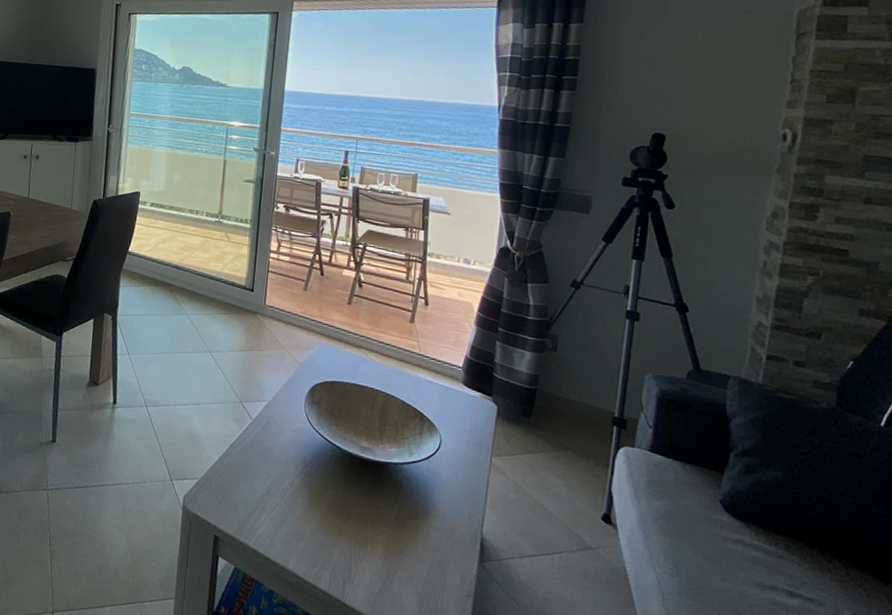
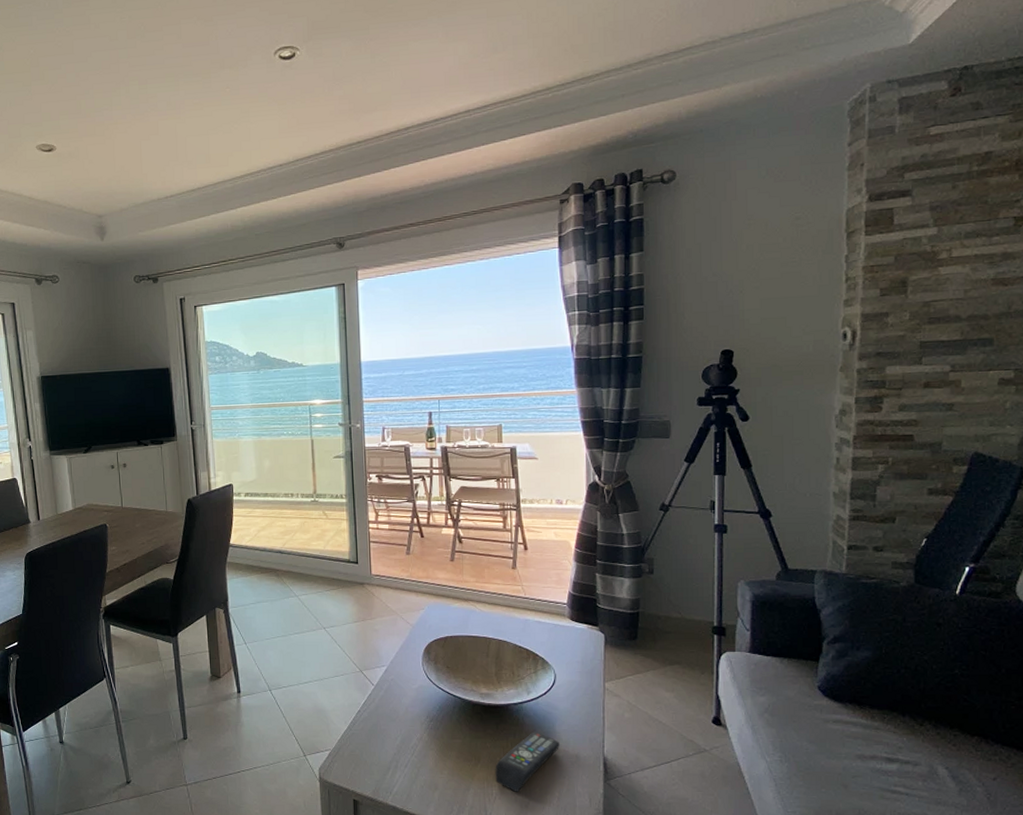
remote control: none [364,496,436,558] -> present [495,731,559,792]

